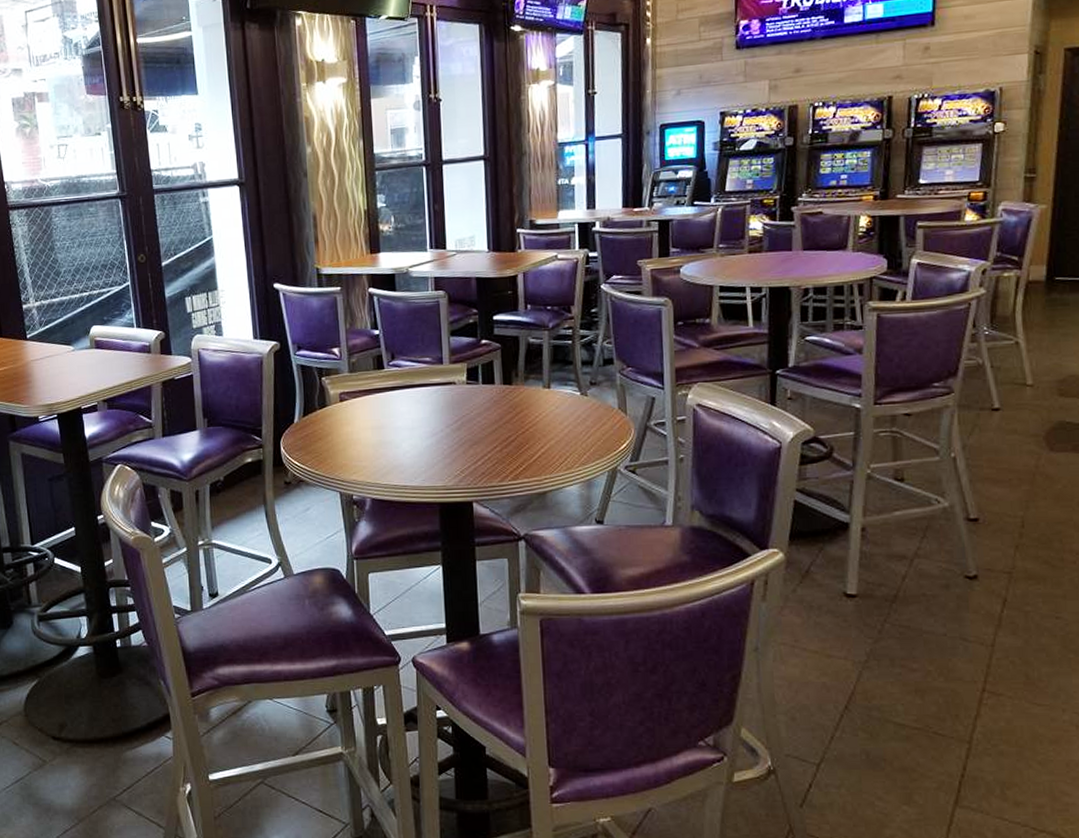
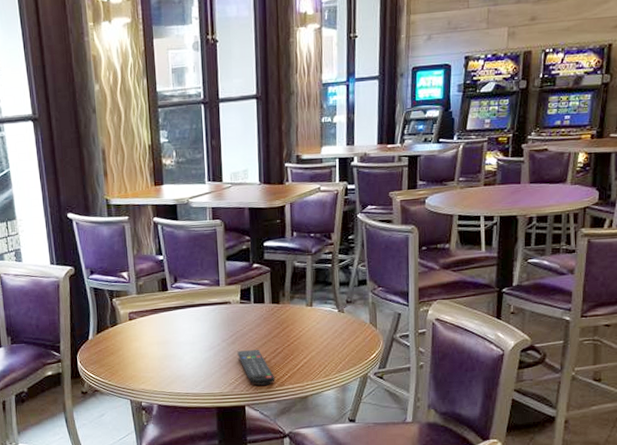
remote control: none [463,437,508,479] -> present [237,350,276,386]

